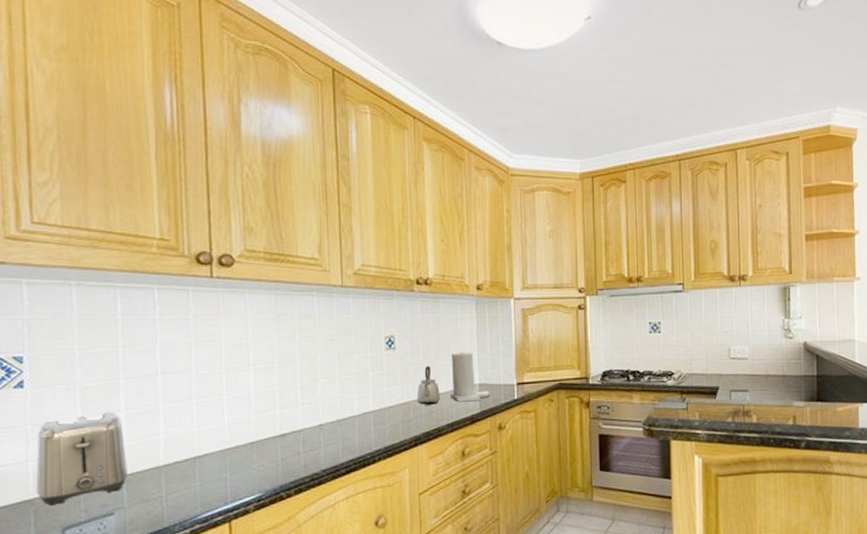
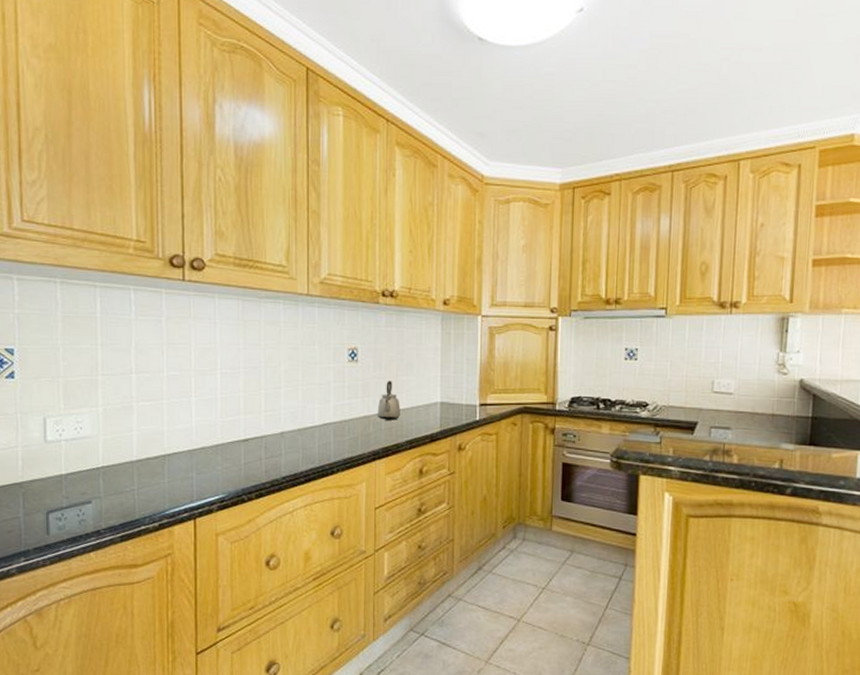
toaster: present [35,410,128,506] -> none [24,405,104,490]
paper towel: present [450,352,489,402] -> none [410,368,451,420]

